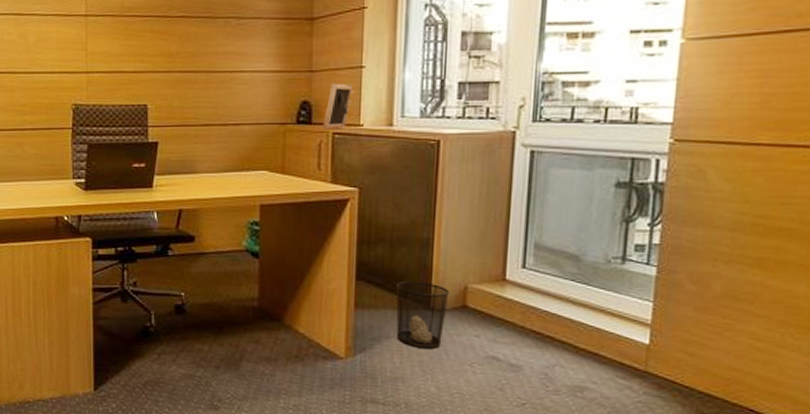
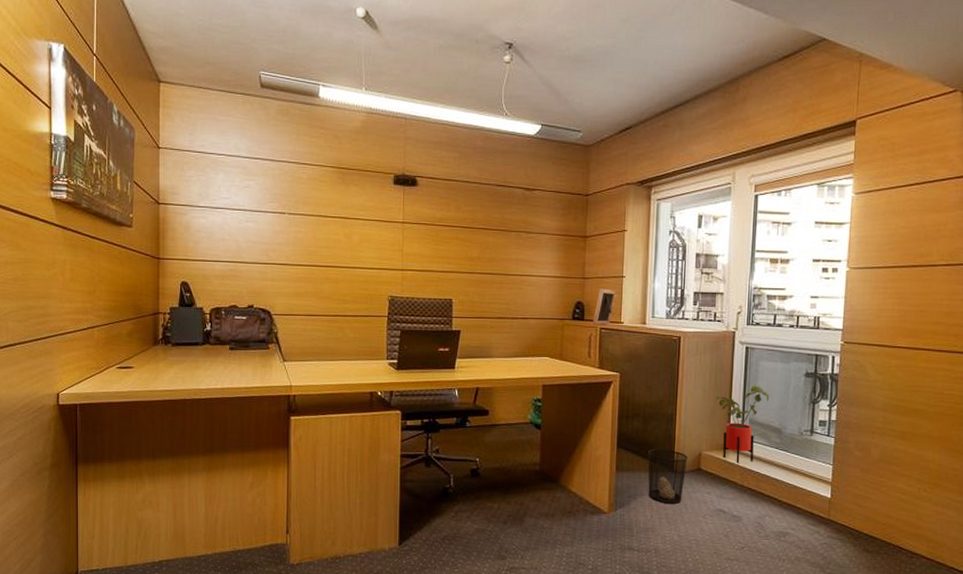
house plant: none [488,198,564,300] -> present [716,384,770,464]

